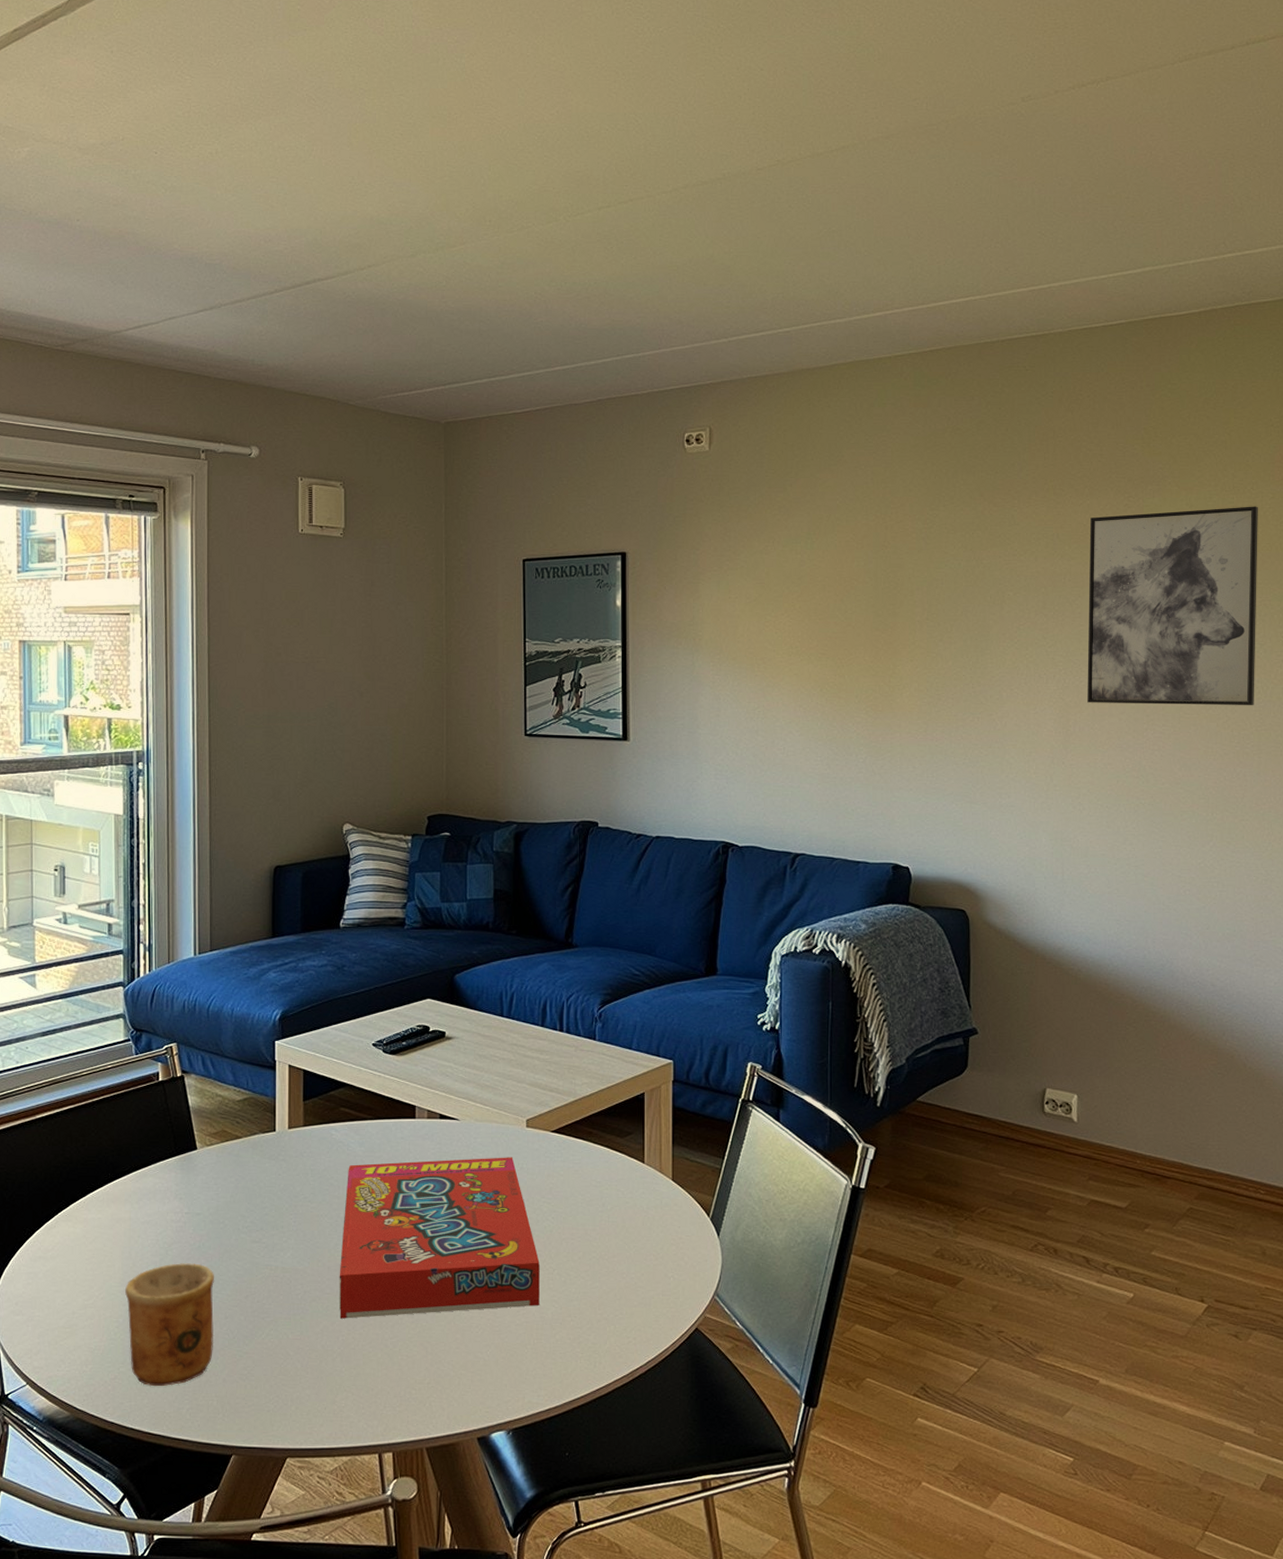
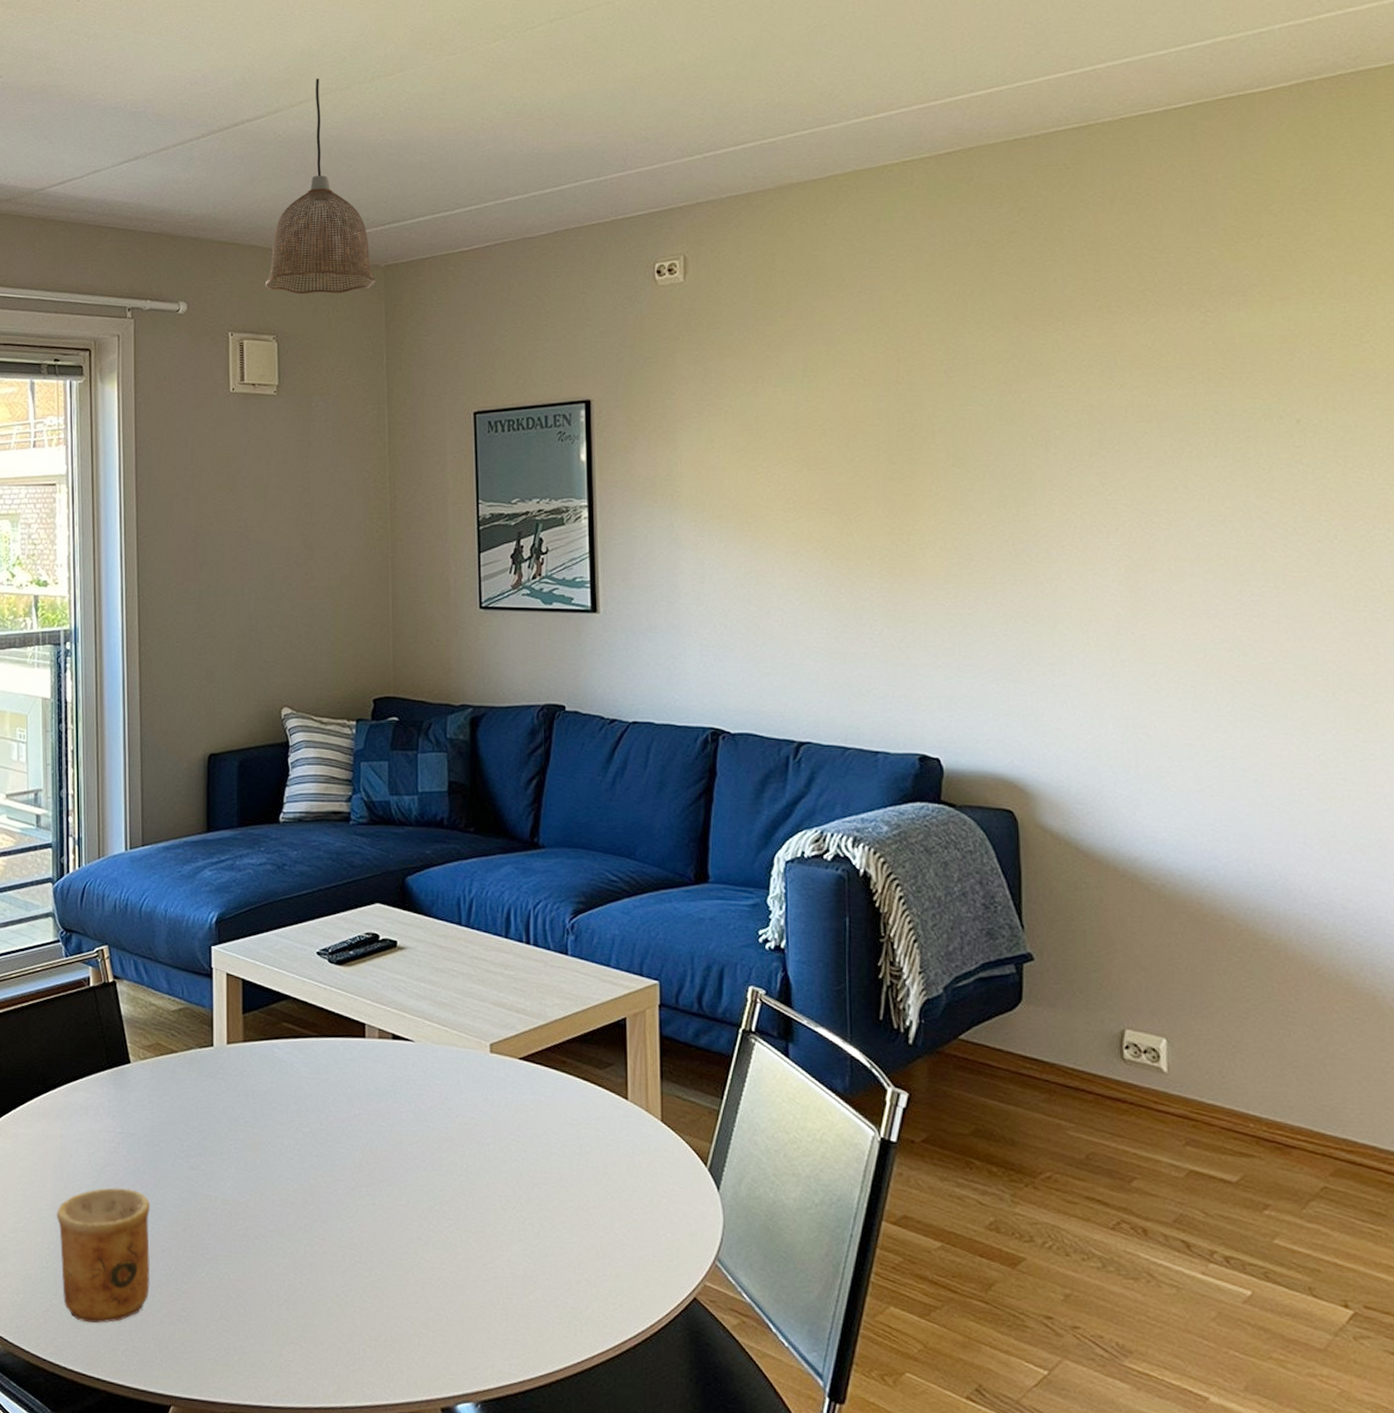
pendant lamp: none [334,244,437,447] -> present [266,78,377,295]
snack box: present [339,1157,540,1319] -> none [284,1085,509,1261]
wall art: present [1087,506,1258,706] -> none [1156,315,1385,561]

